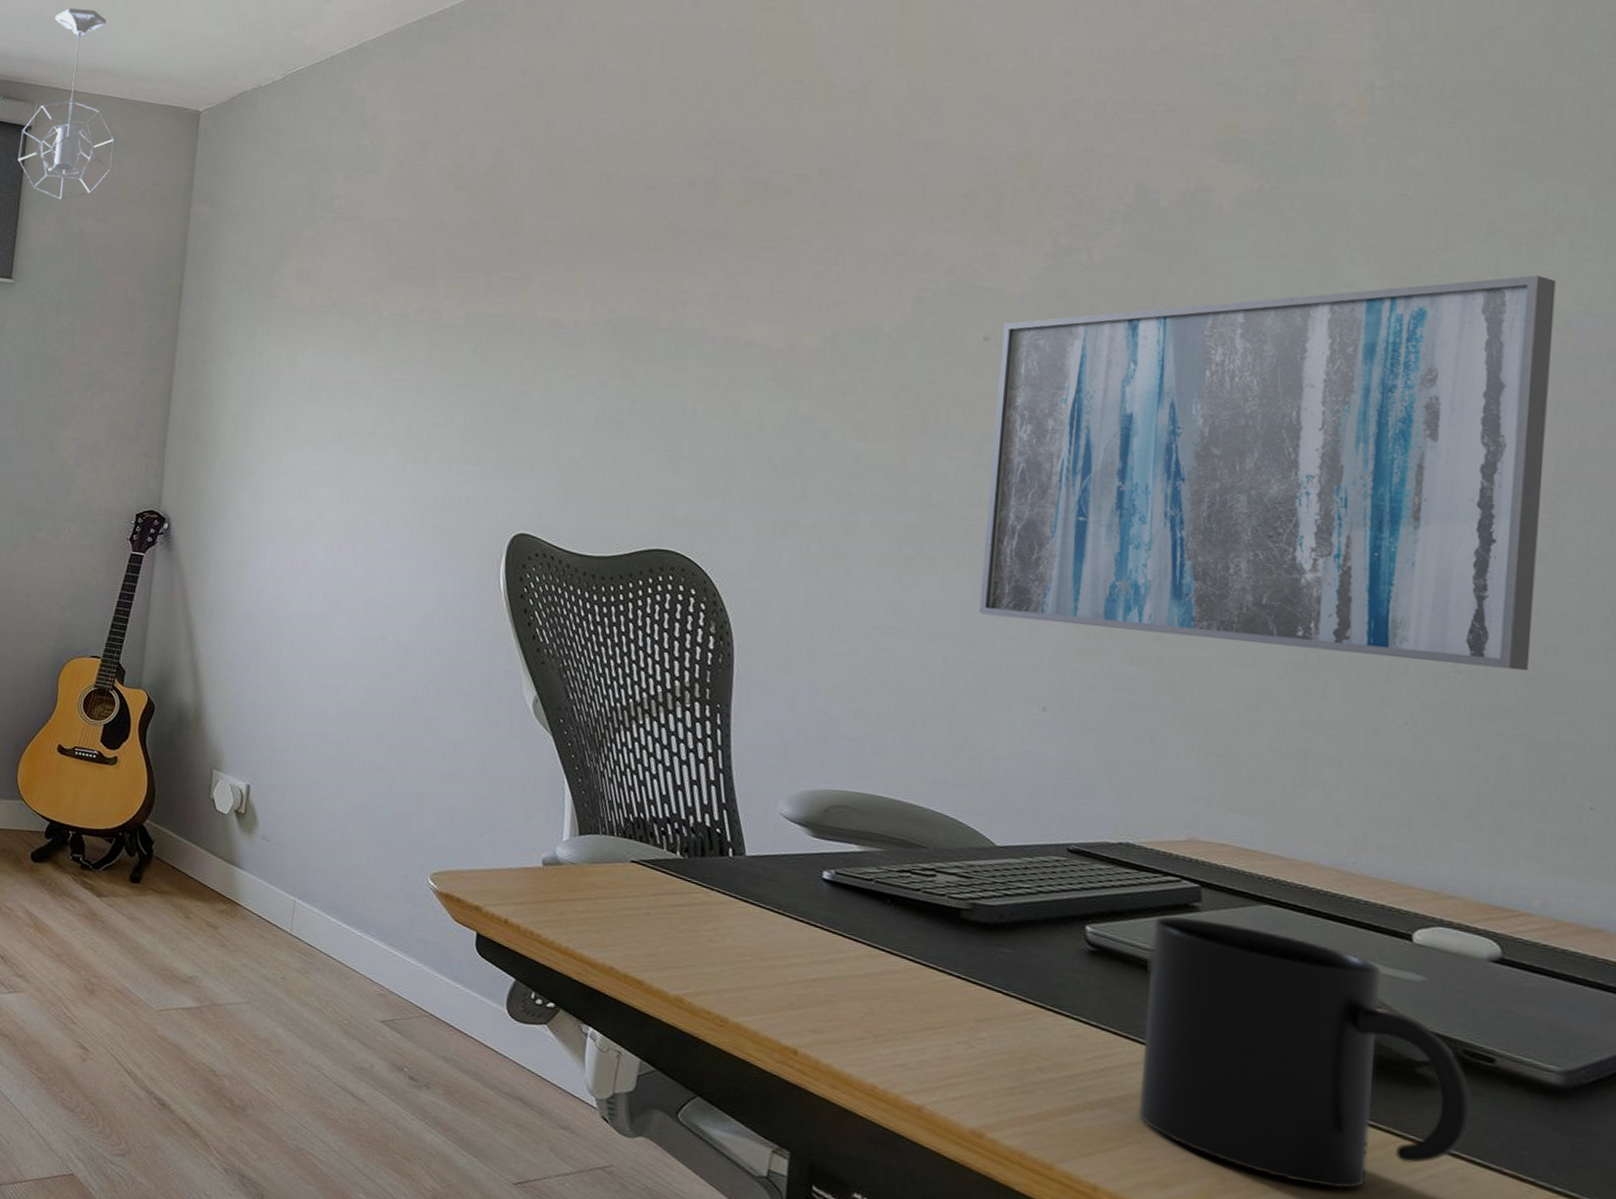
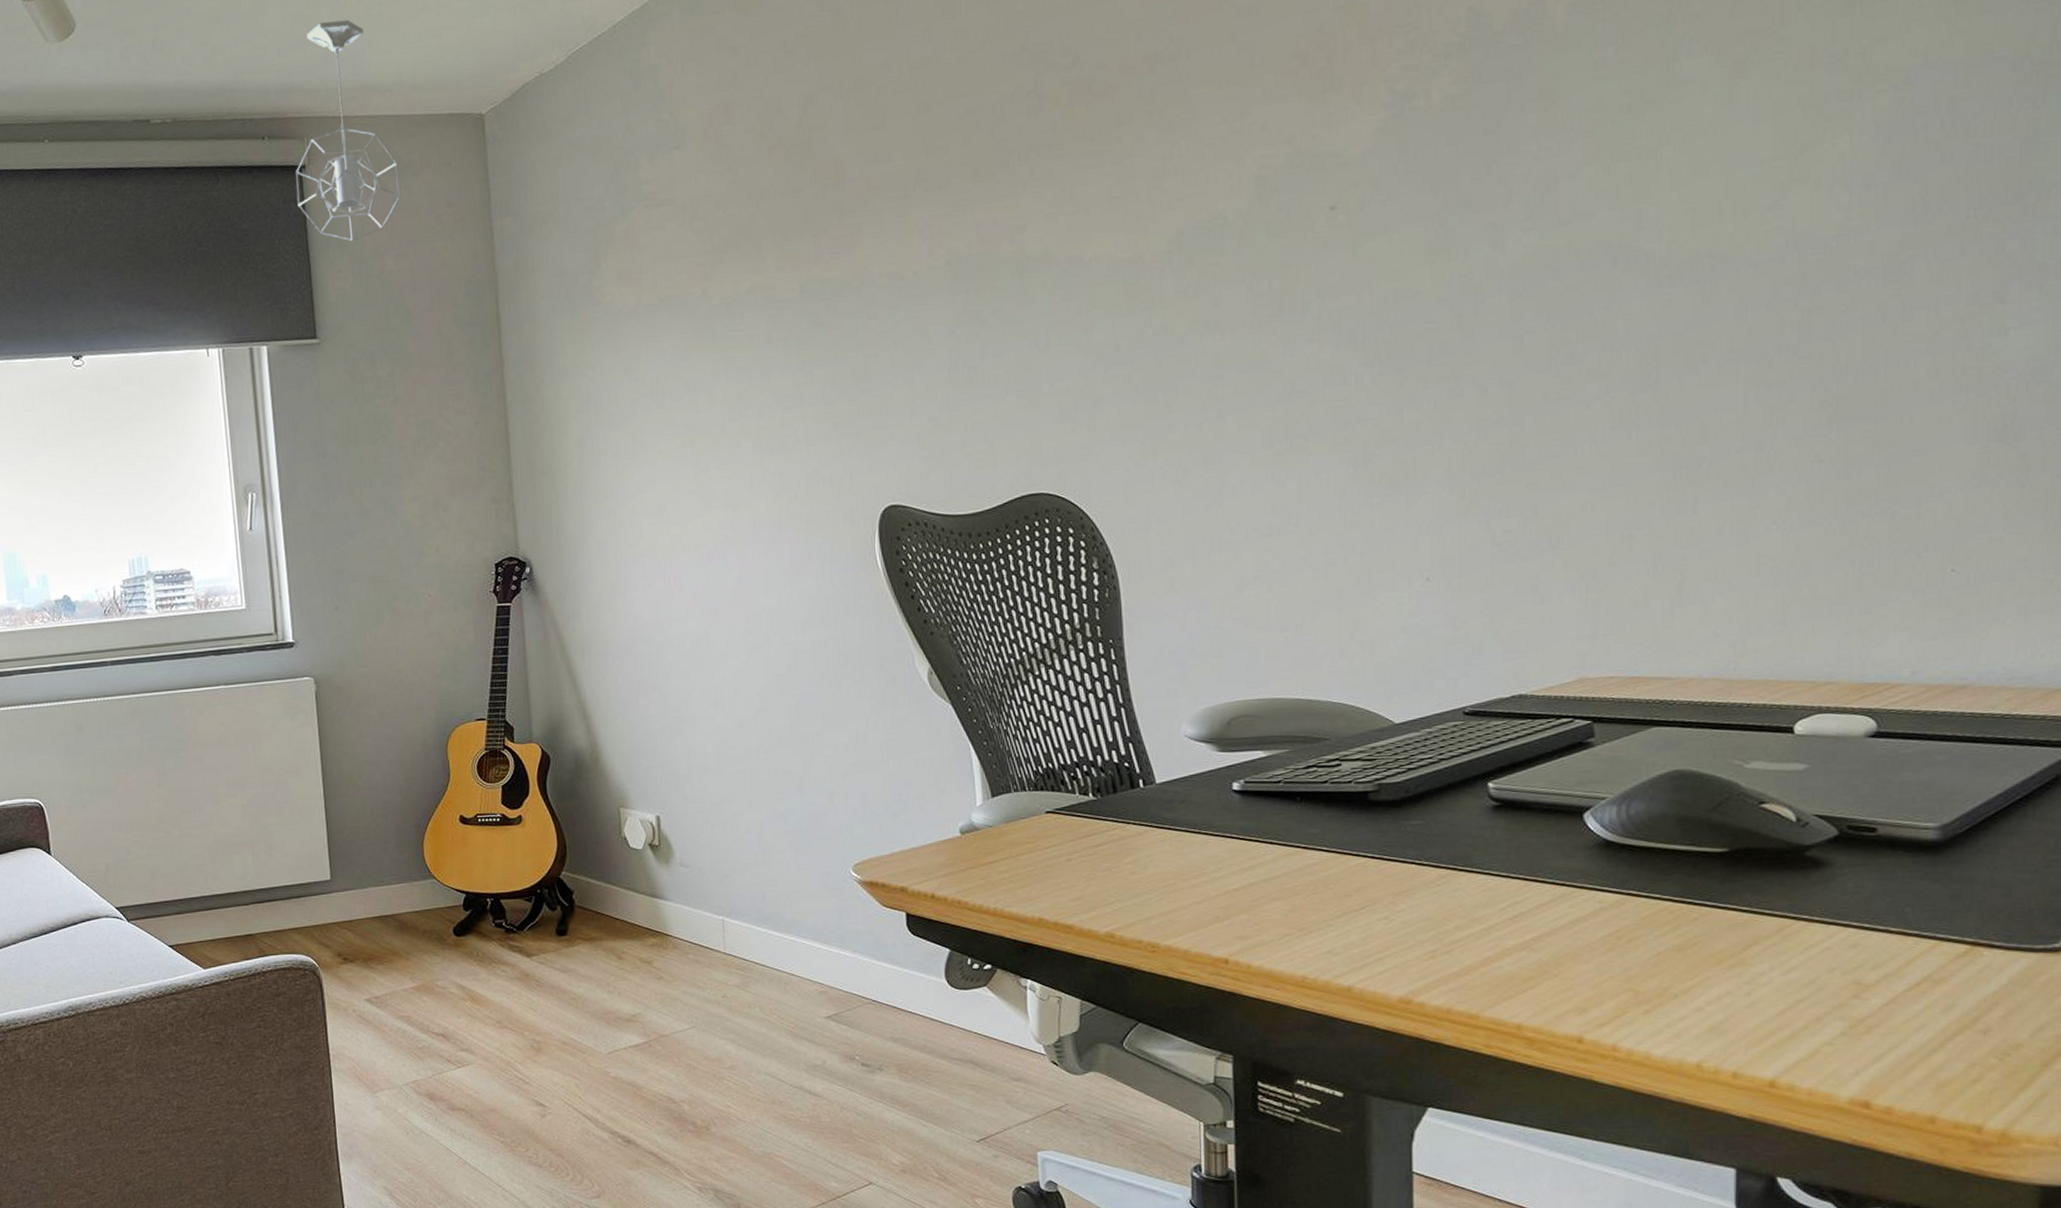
wall art: present [979,274,1556,671] -> none [1348,33,1892,496]
mug: present [1138,916,1472,1189] -> none [1549,752,1858,981]

